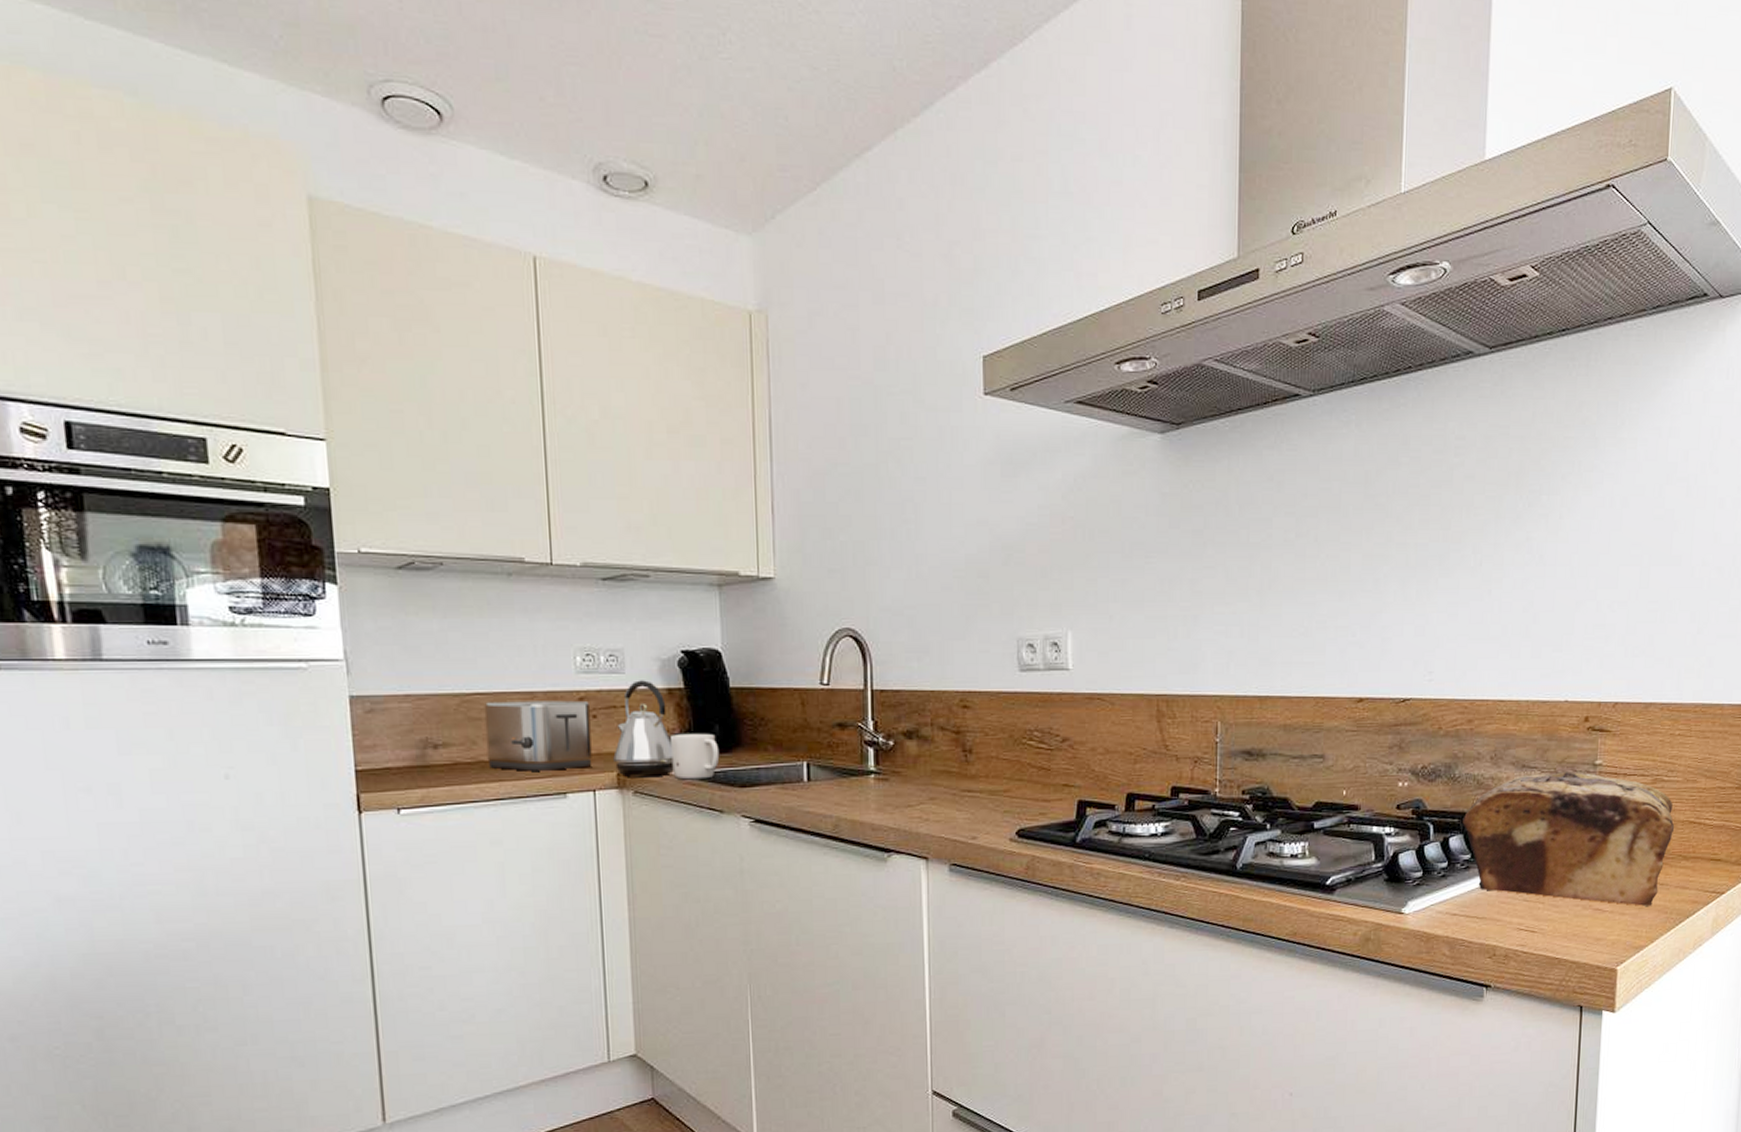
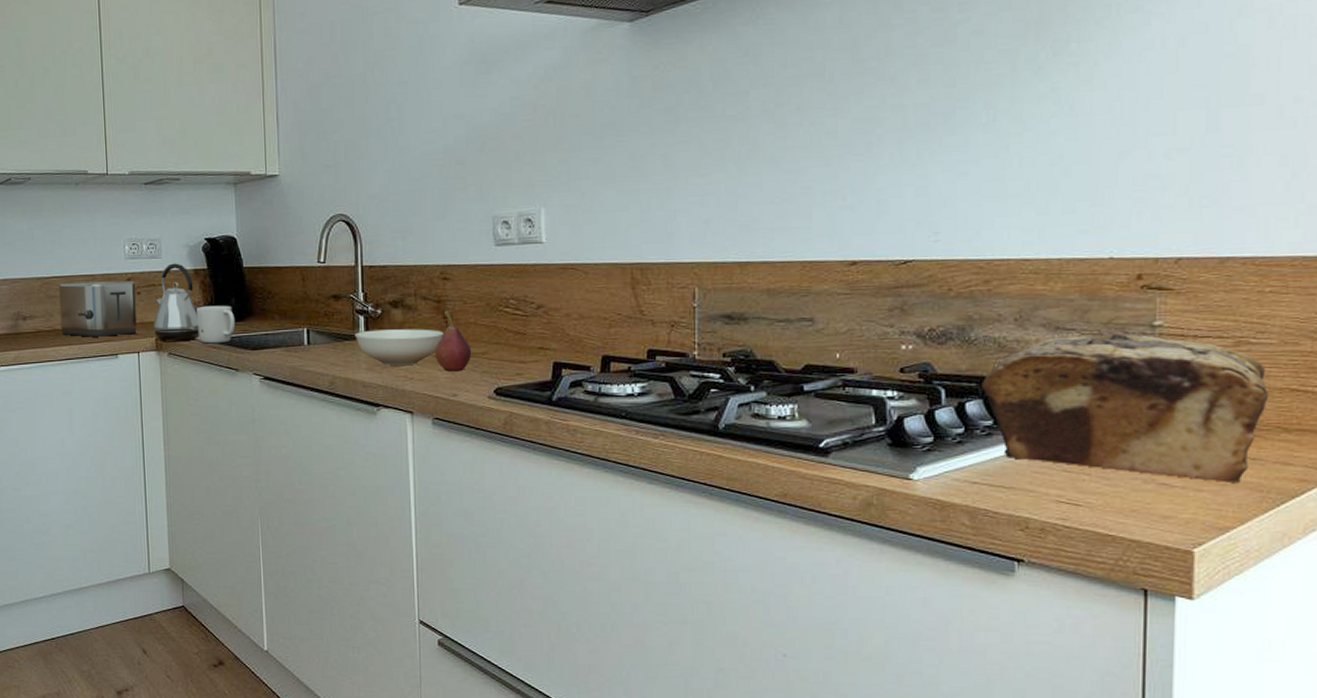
bowl: none [863,763,963,806] -> present [354,329,444,366]
fruit: none [953,743,993,812] -> present [435,311,472,372]

